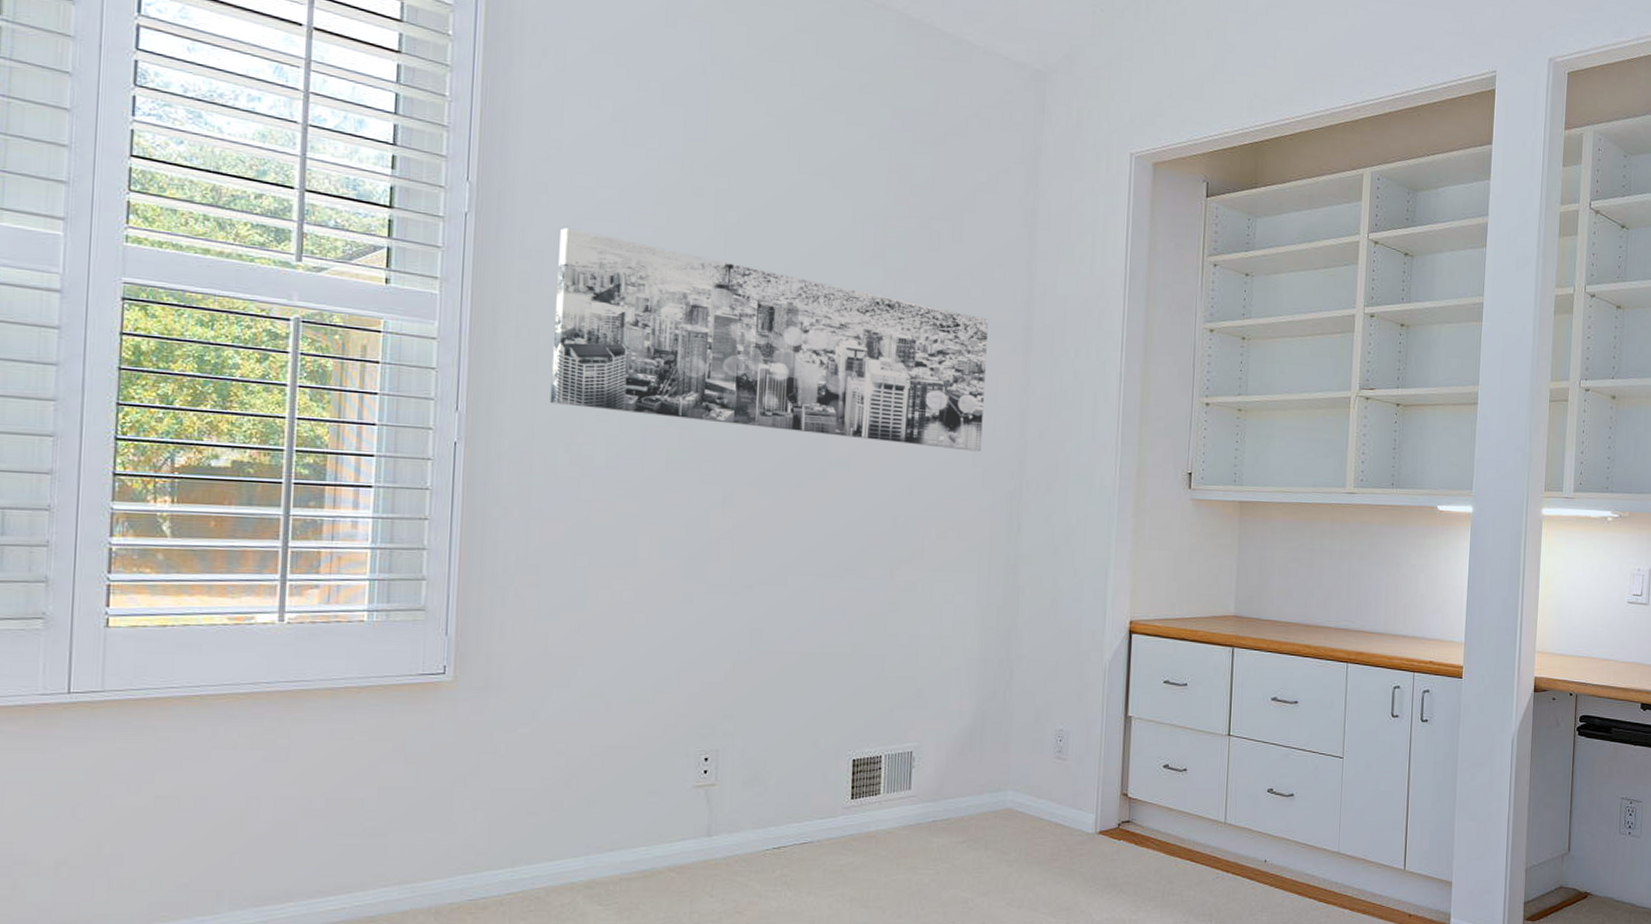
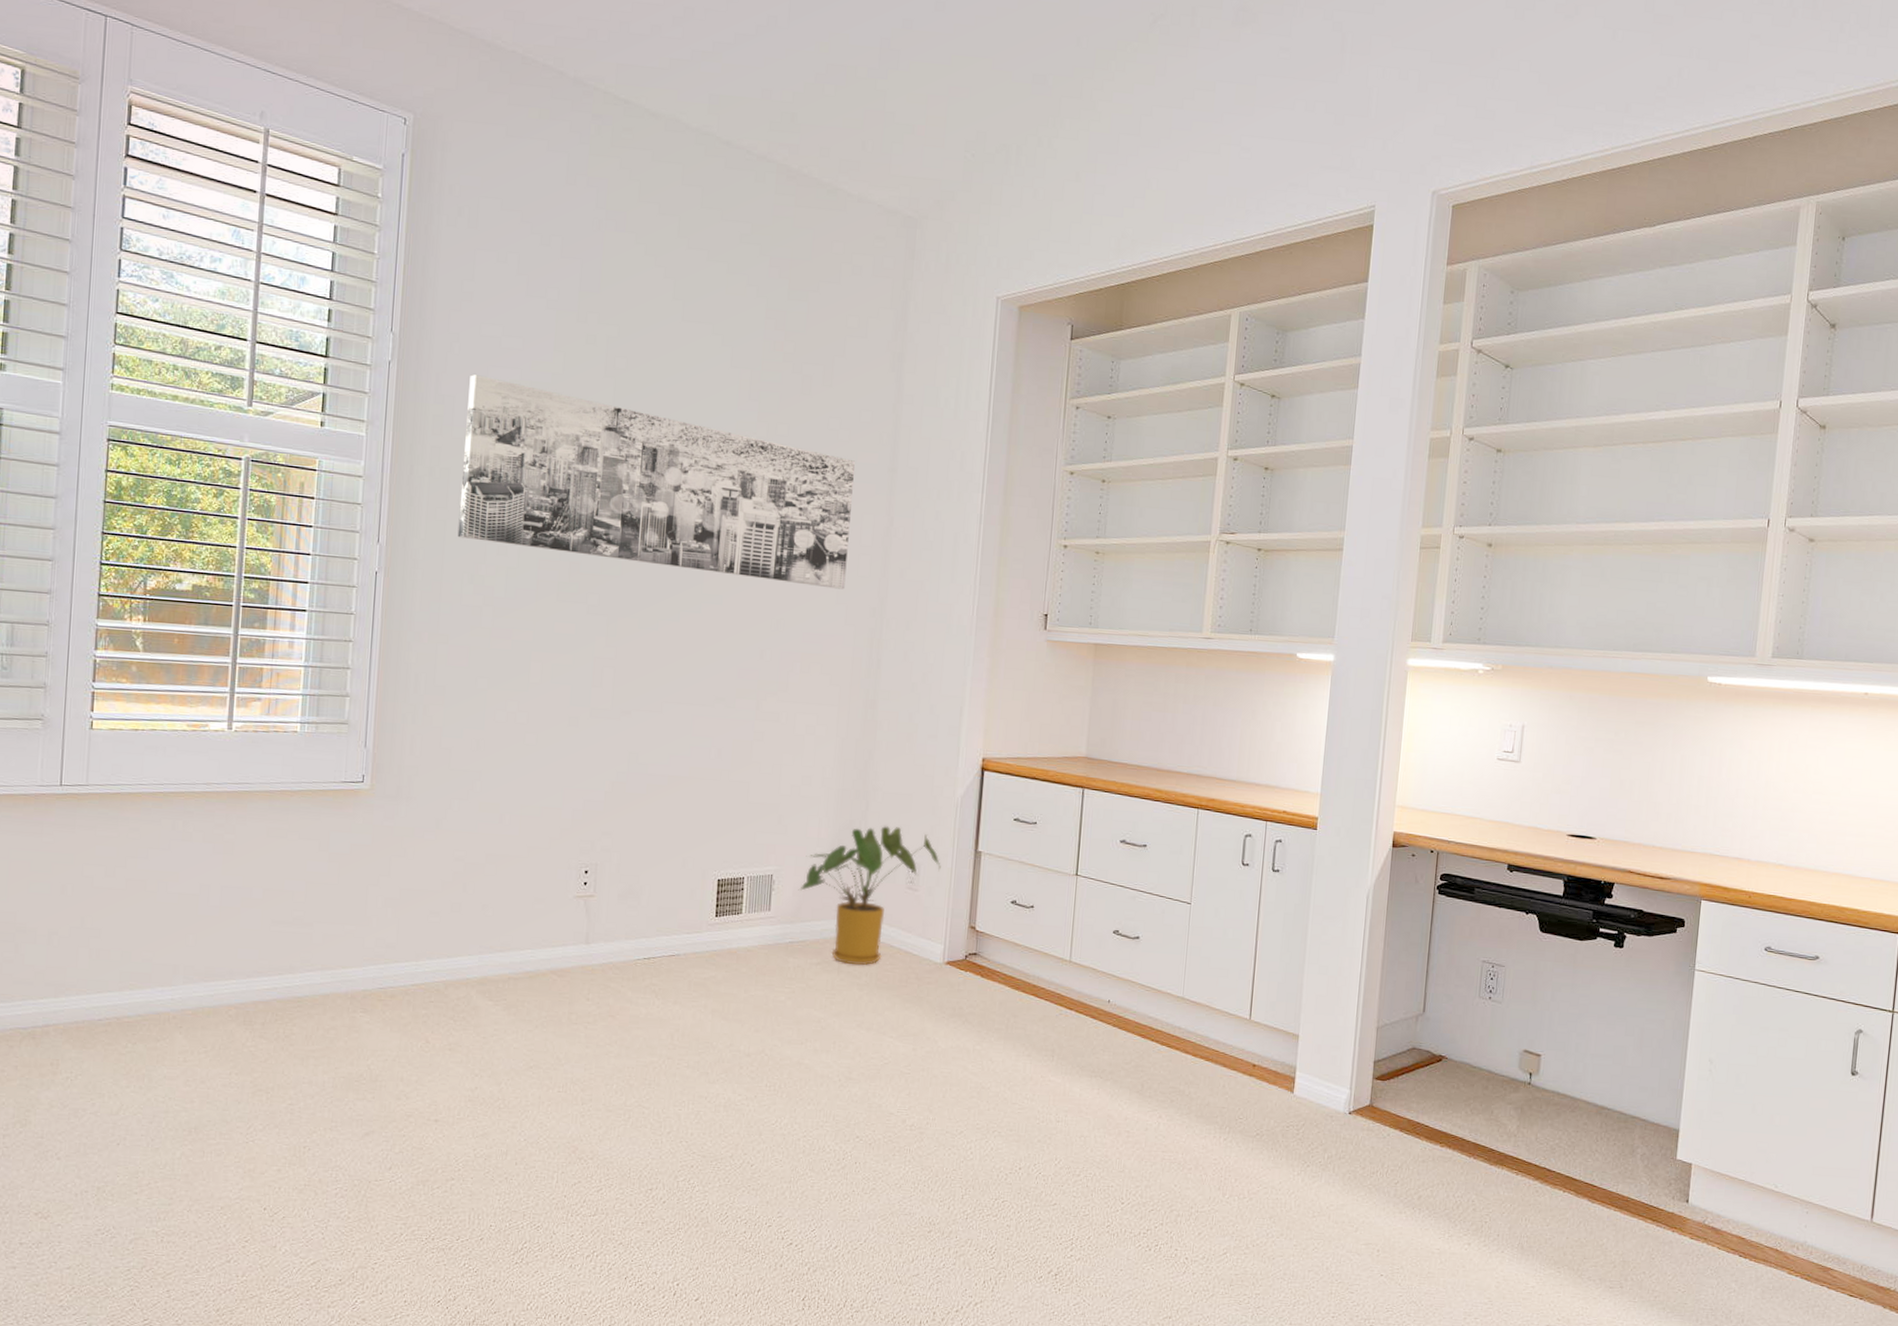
house plant: none [940,694,1090,841] -> present [798,825,941,966]

